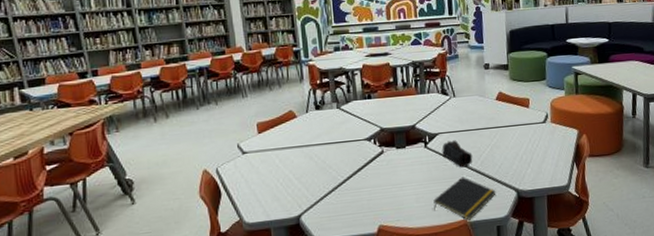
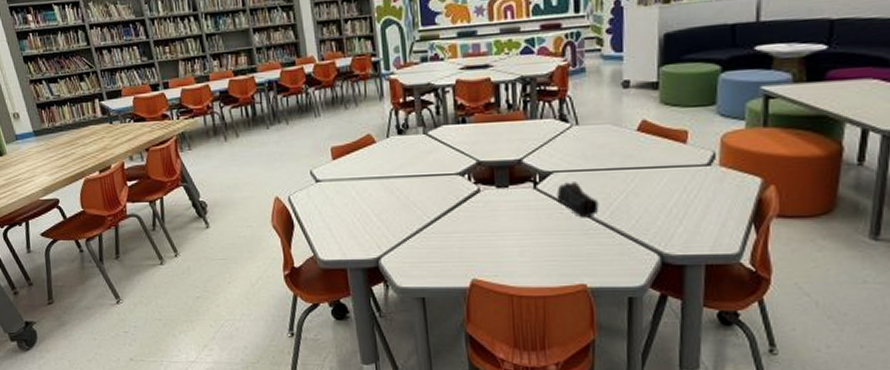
notepad: present [433,177,496,220] -> none [542,230,630,286]

